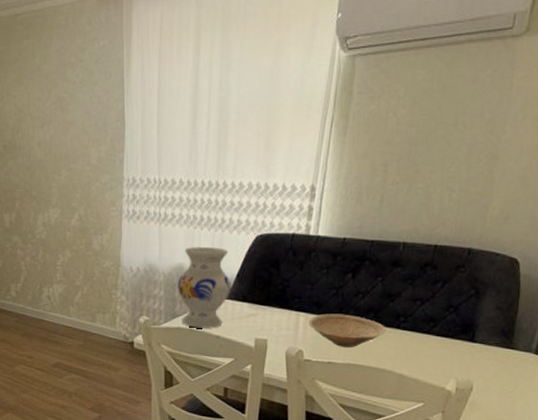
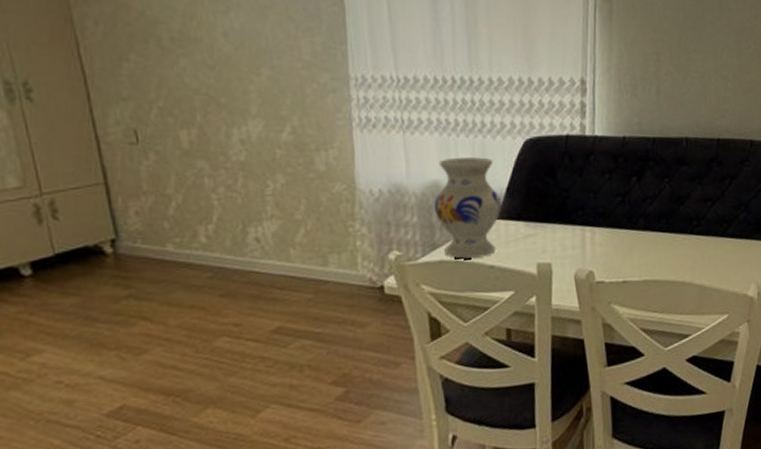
bowl: present [307,313,386,348] -> none [595,223,680,263]

